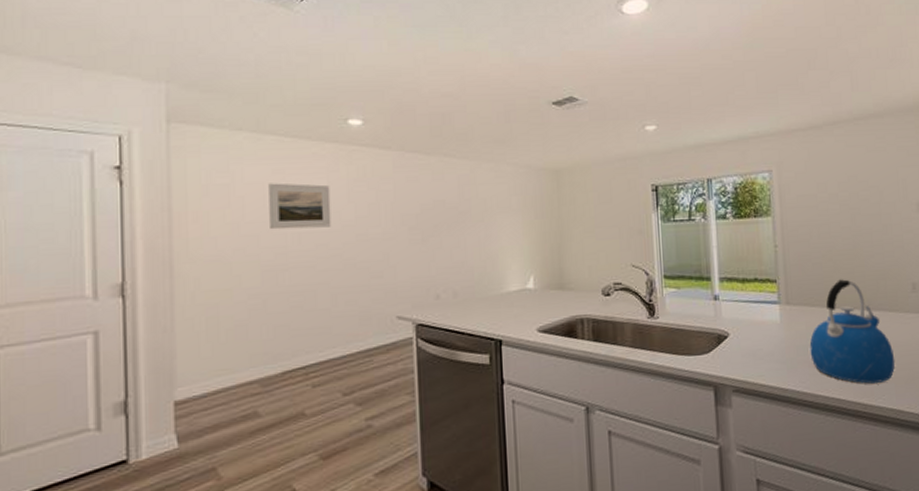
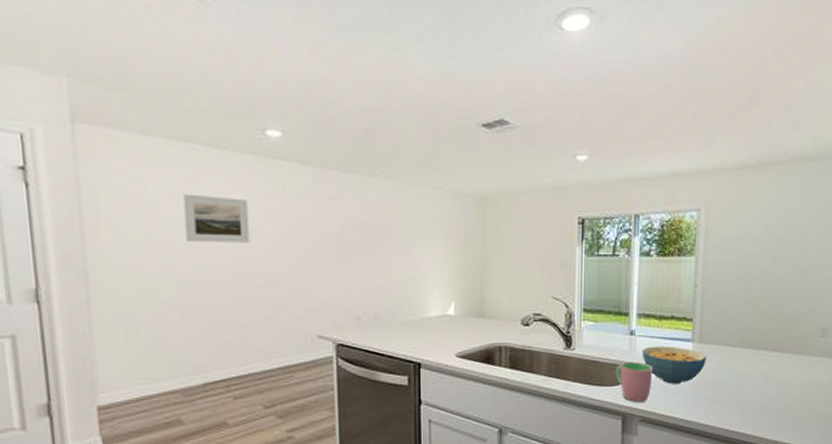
cup: none [702,328,742,371] -> present [615,362,653,402]
cereal bowl: none [727,309,796,350] -> present [642,346,706,384]
kettle: present [810,279,895,384] -> none [716,321,796,420]

